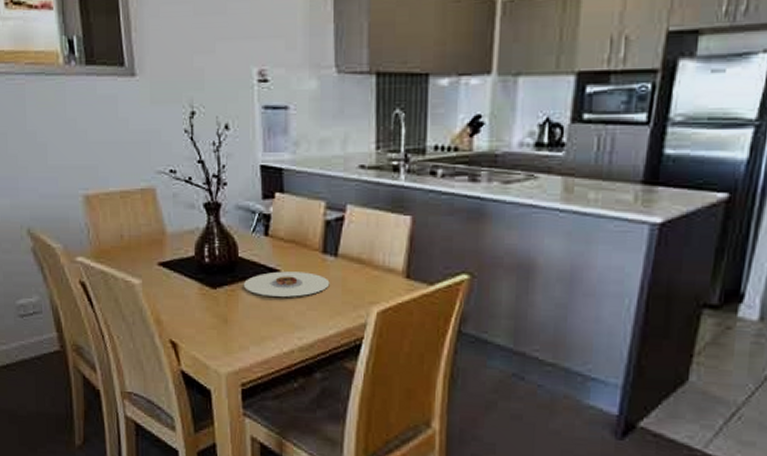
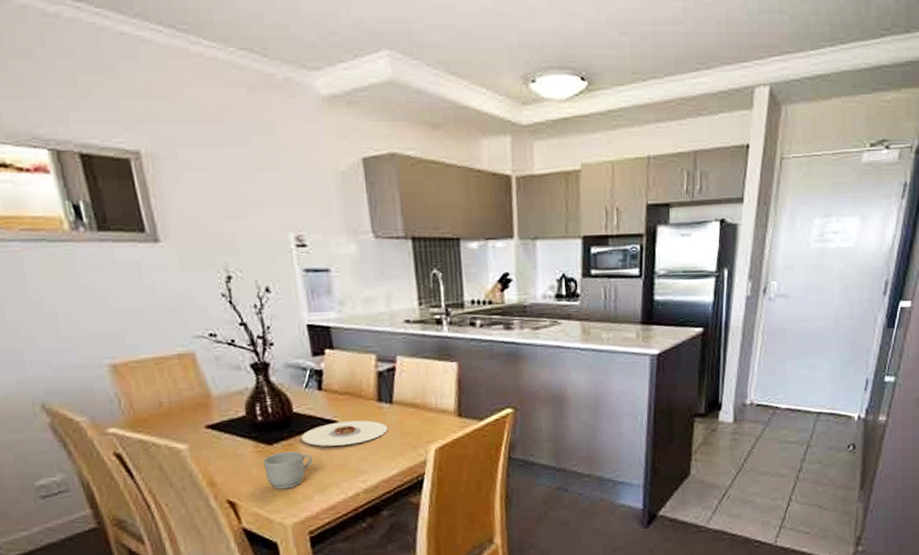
mug: none [206,297,252,336] -> present [263,451,313,490]

